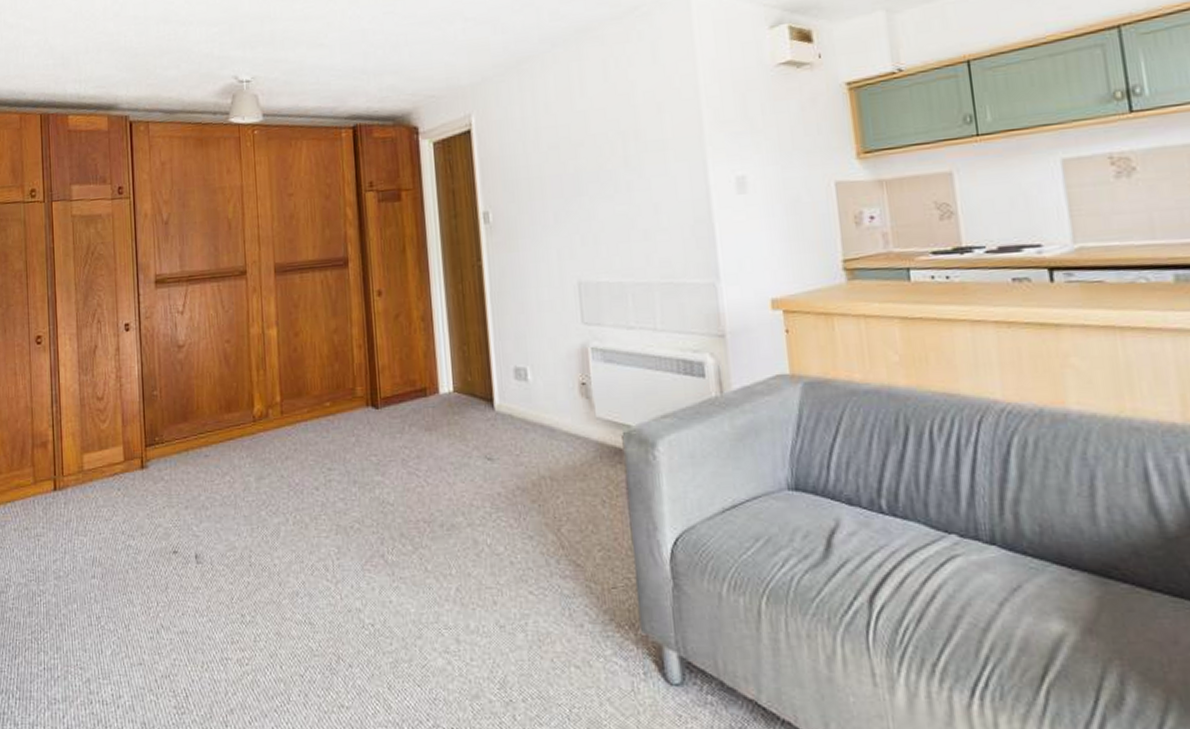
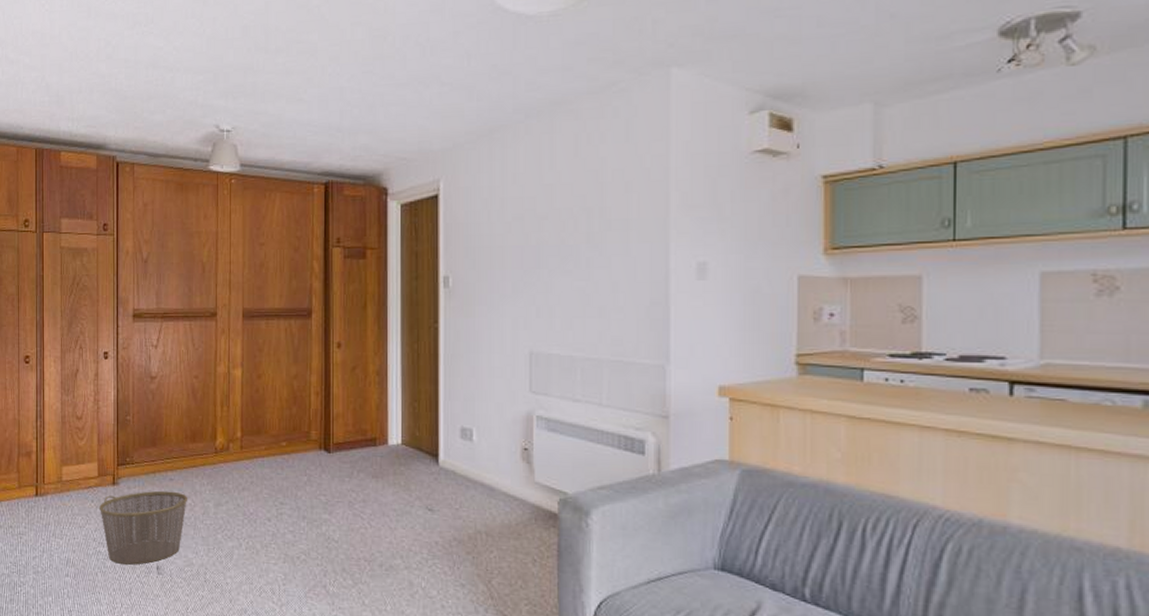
basket: none [127,468,227,557] -> present [100,490,188,565]

